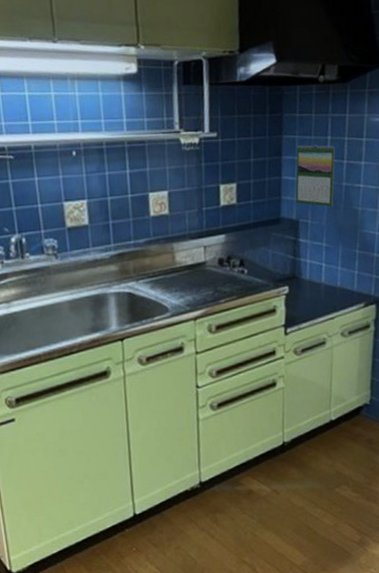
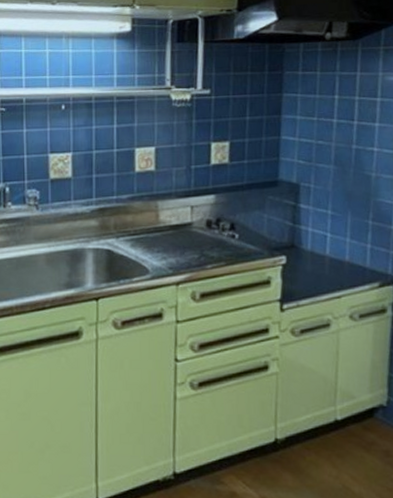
calendar: present [295,144,336,207] -> none [296,103,344,171]

